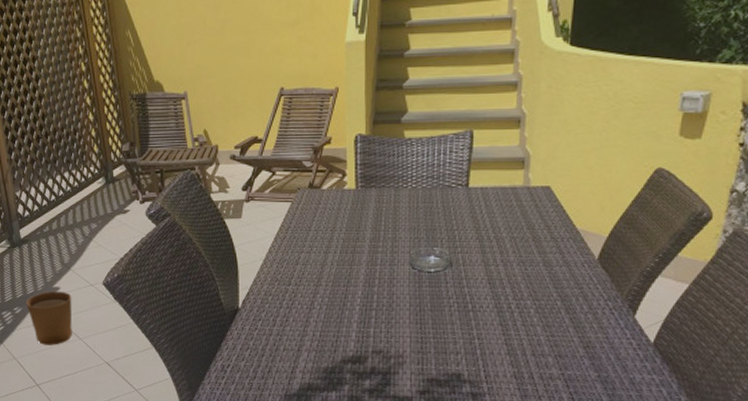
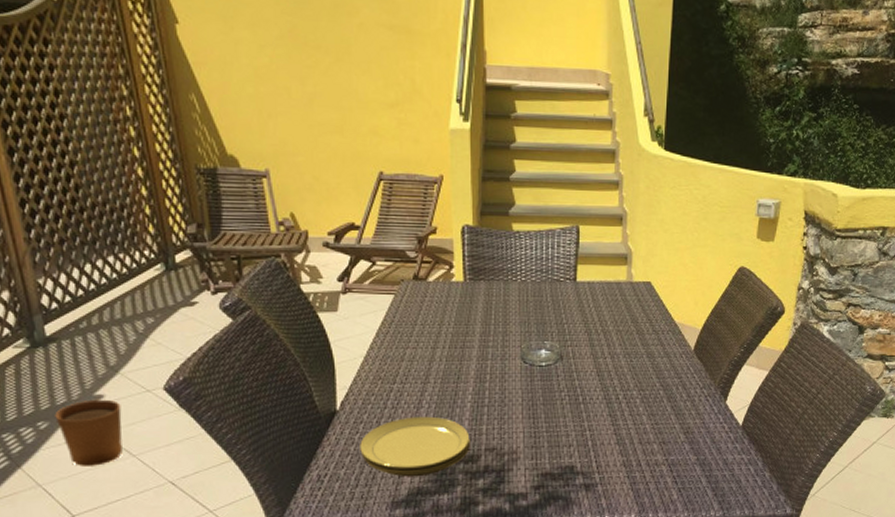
plate: none [258,317,358,374] -> present [360,416,470,477]

